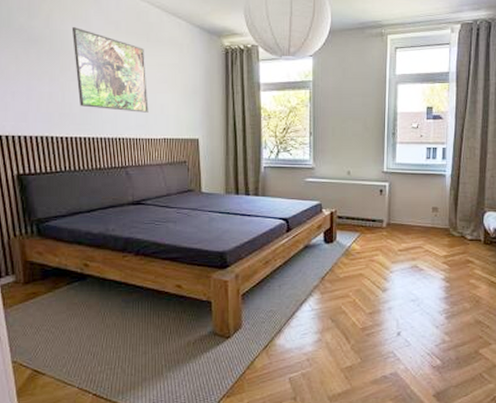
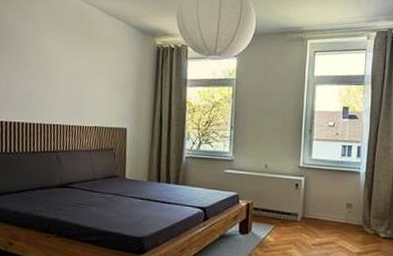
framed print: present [71,27,149,113] -> none [21,24,85,102]

